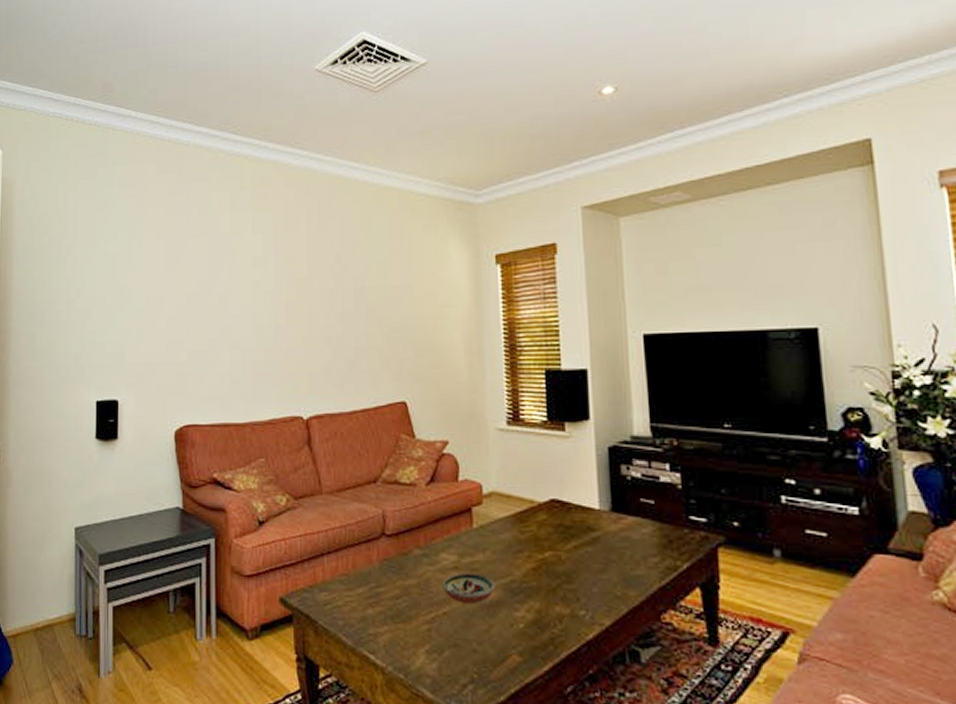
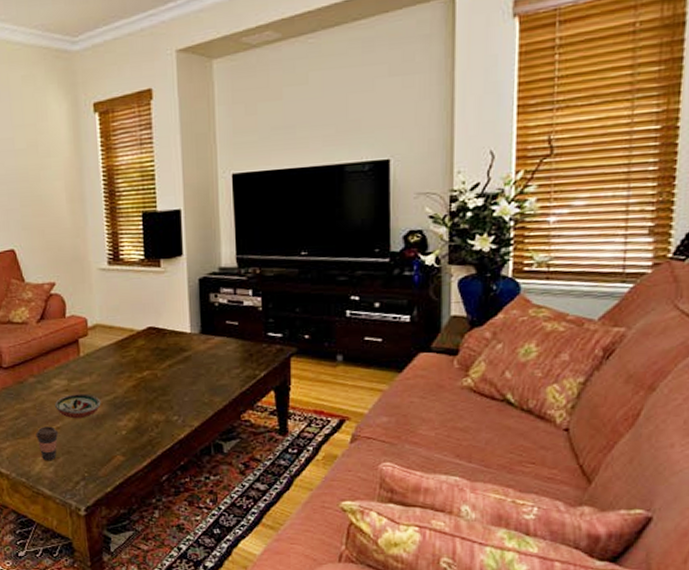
coffee cup: none [418,610,445,655] -> present [36,426,59,461]

